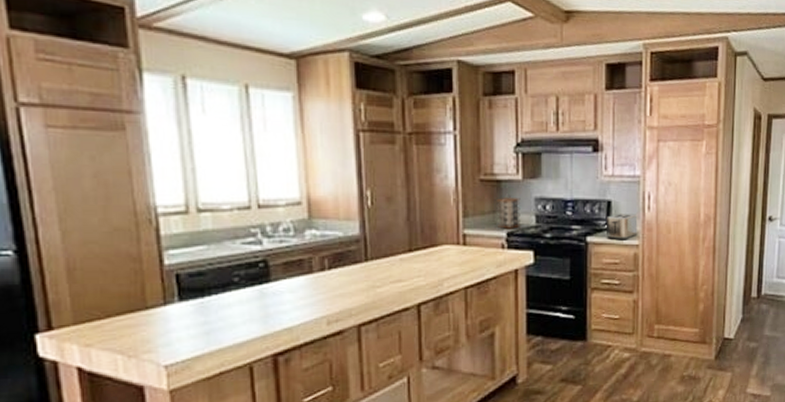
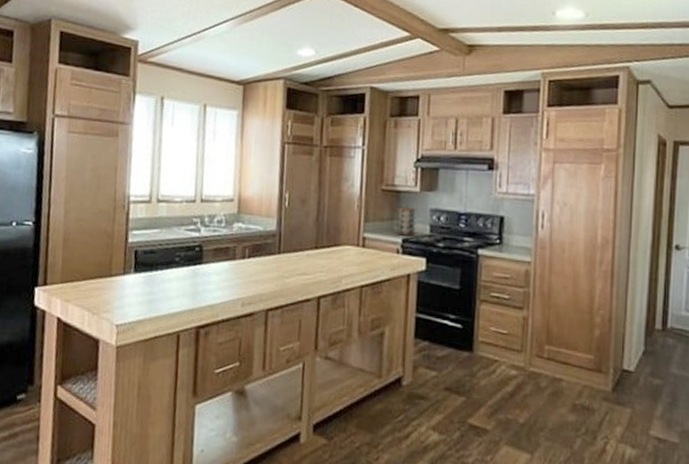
toaster: present [605,212,638,241] -> none [497,229,531,257]

